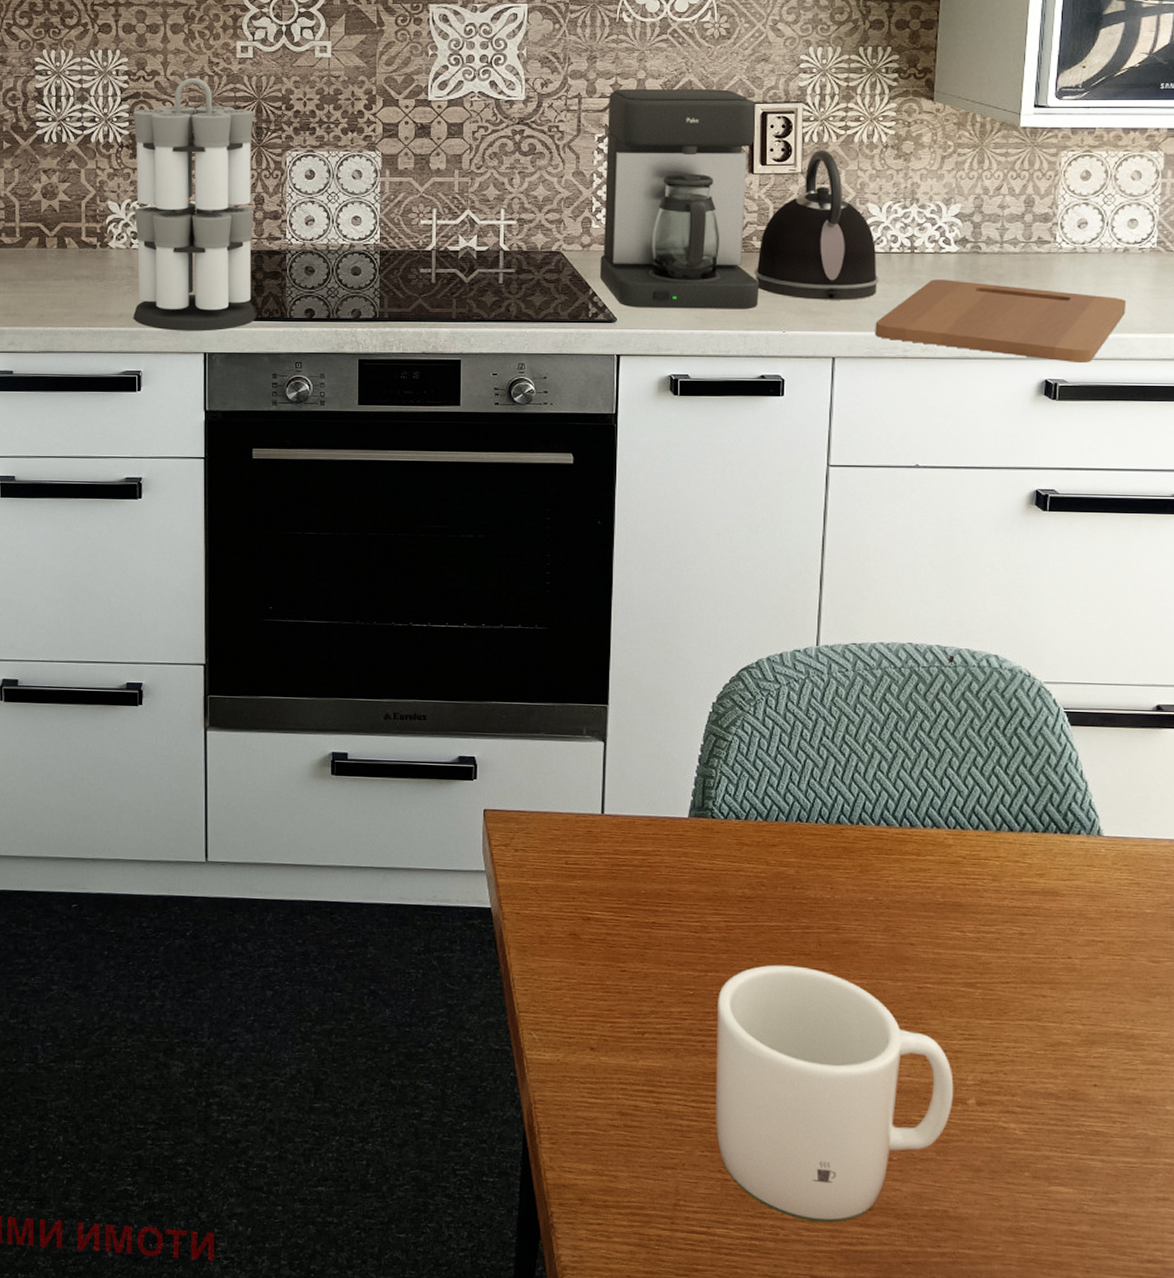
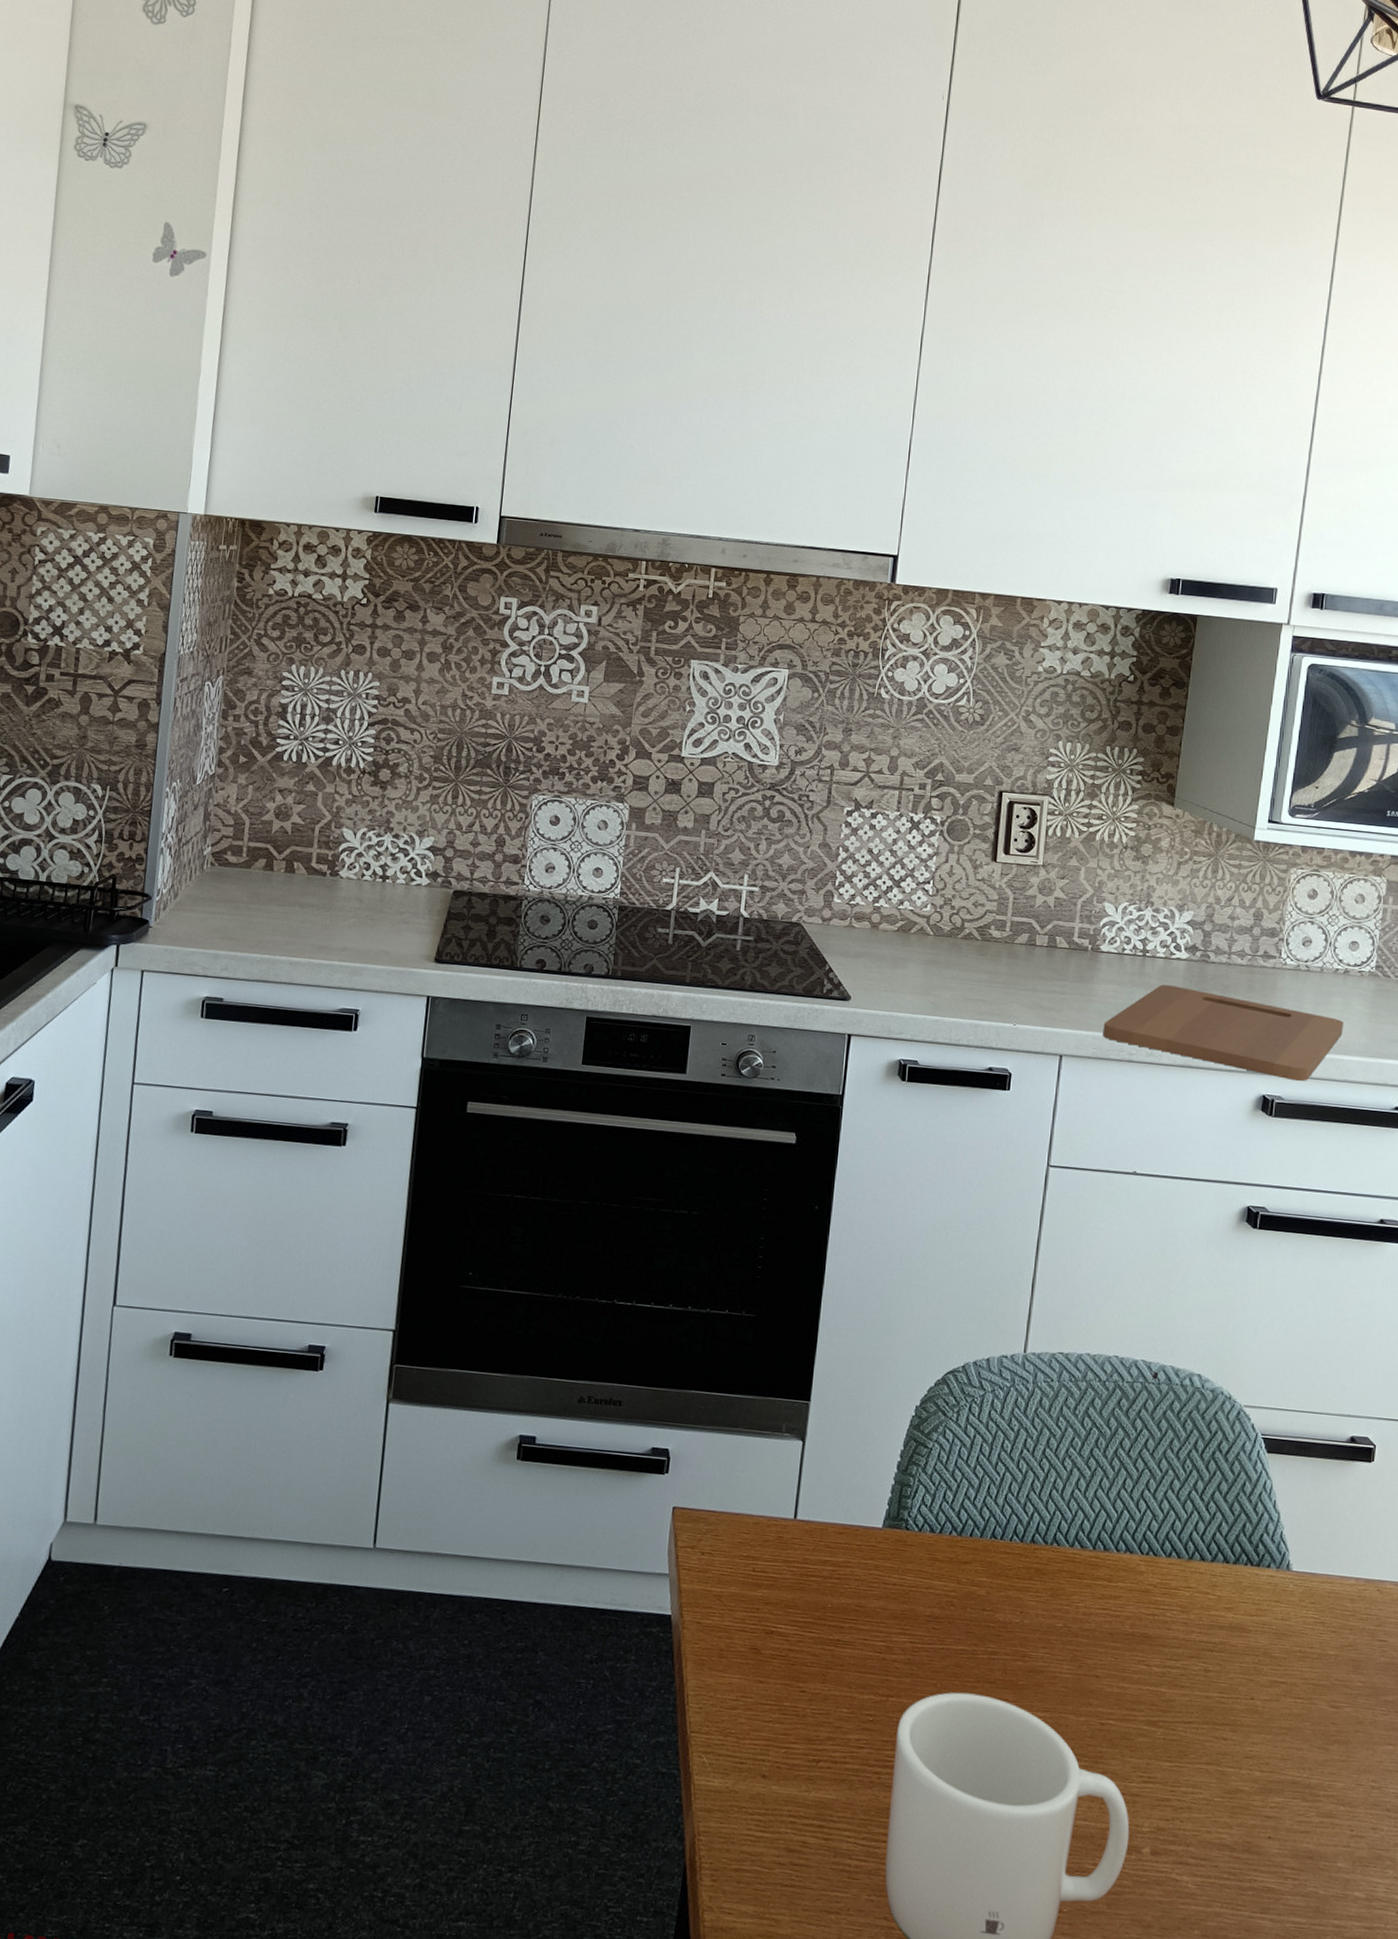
spice rack: present [132,77,256,332] -> none [357,709,504,975]
coffee maker: present [599,88,760,309] -> none [837,764,1004,999]
kettle: present [753,149,880,300] -> none [989,844,1111,999]

